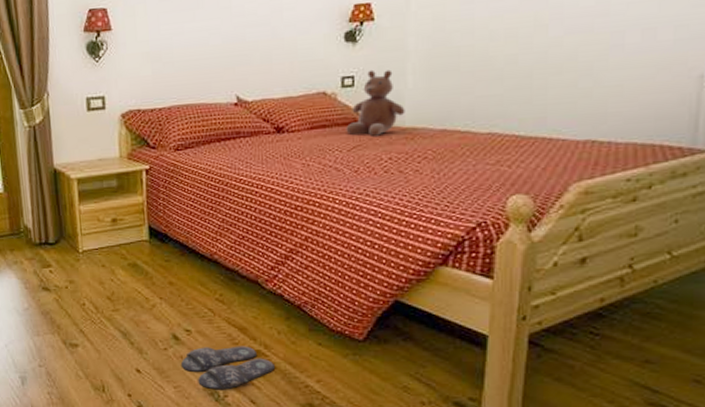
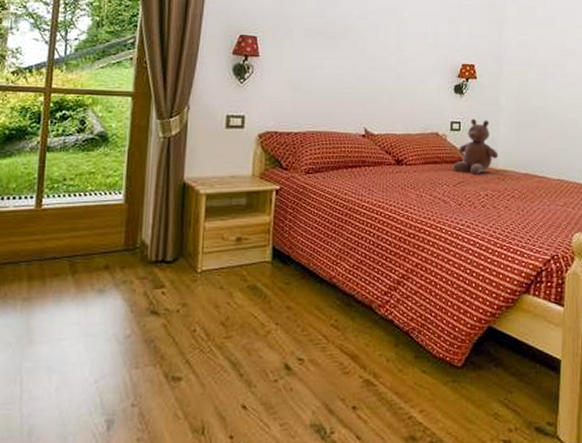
slippers: present [182,346,275,390] -> none [291,375,381,426]

